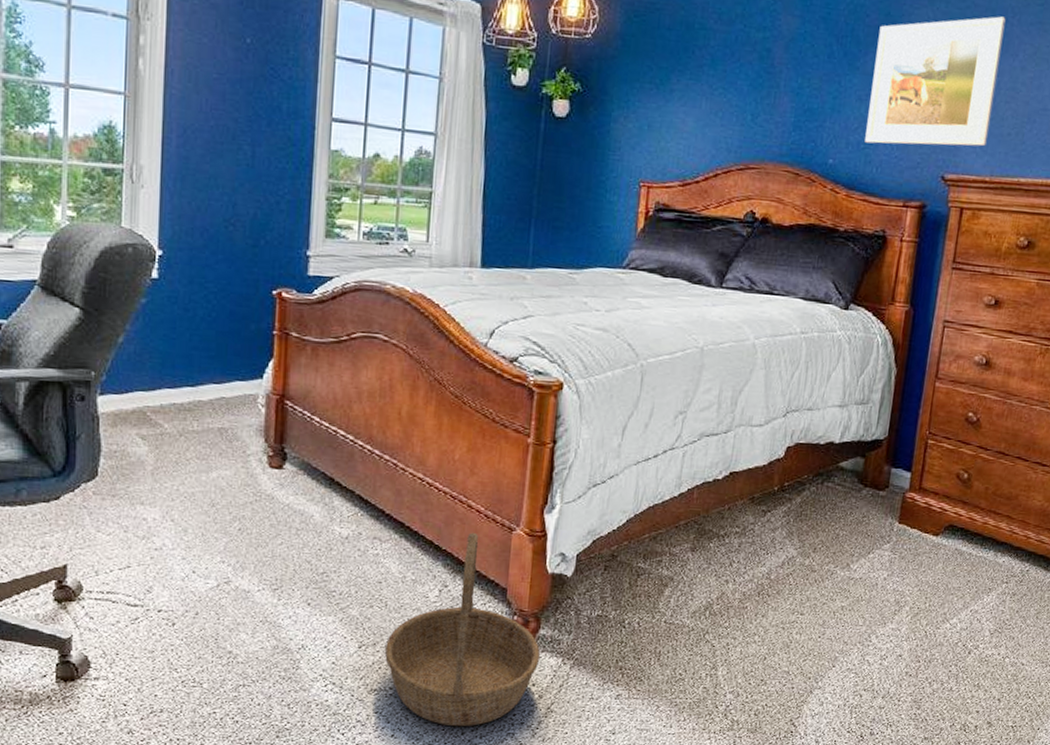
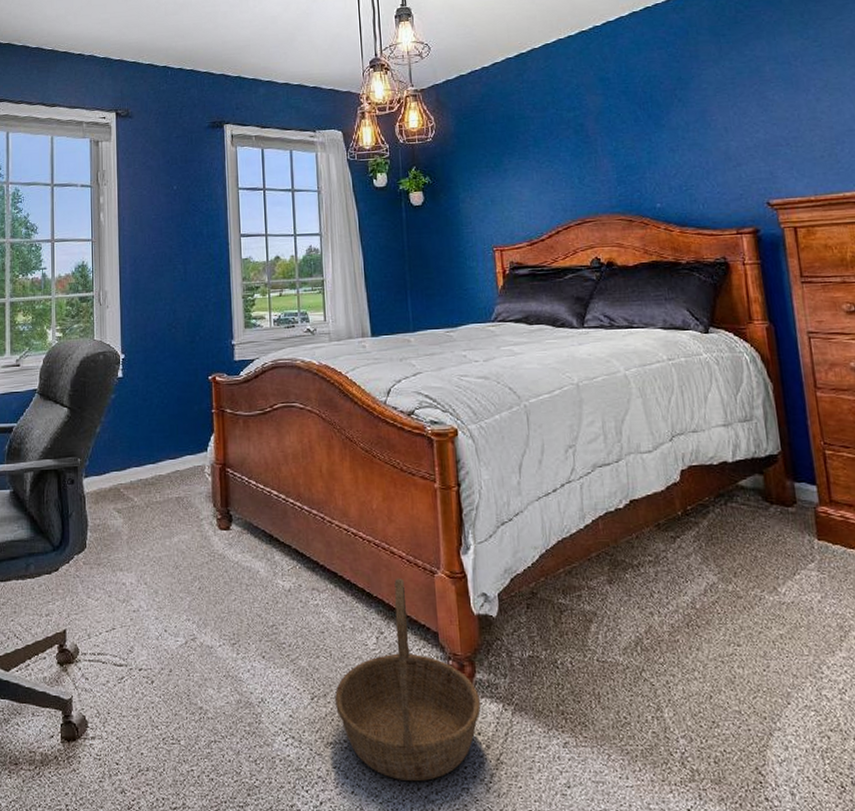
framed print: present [865,16,1006,147] -> none [675,61,802,185]

